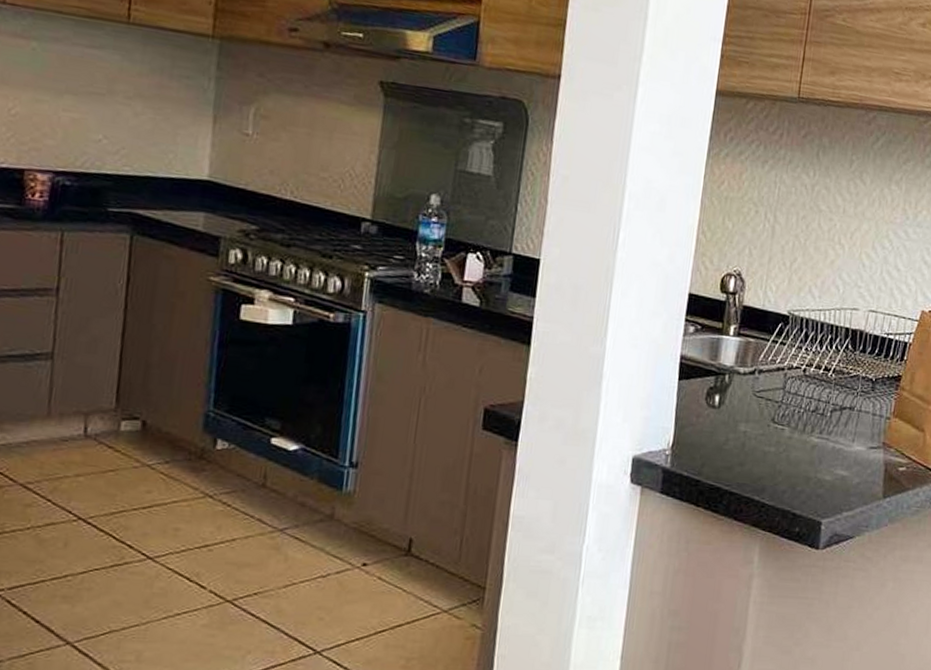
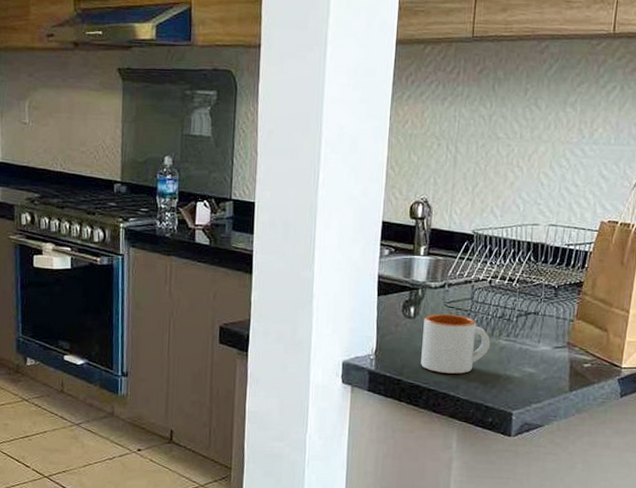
mug: none [723,404,802,476] -> present [421,313,491,374]

